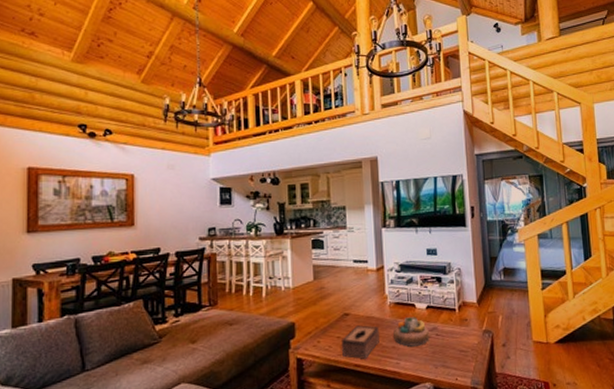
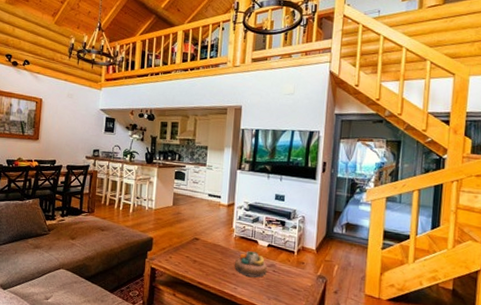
tissue box: present [341,325,379,359] -> none [188,250,223,279]

